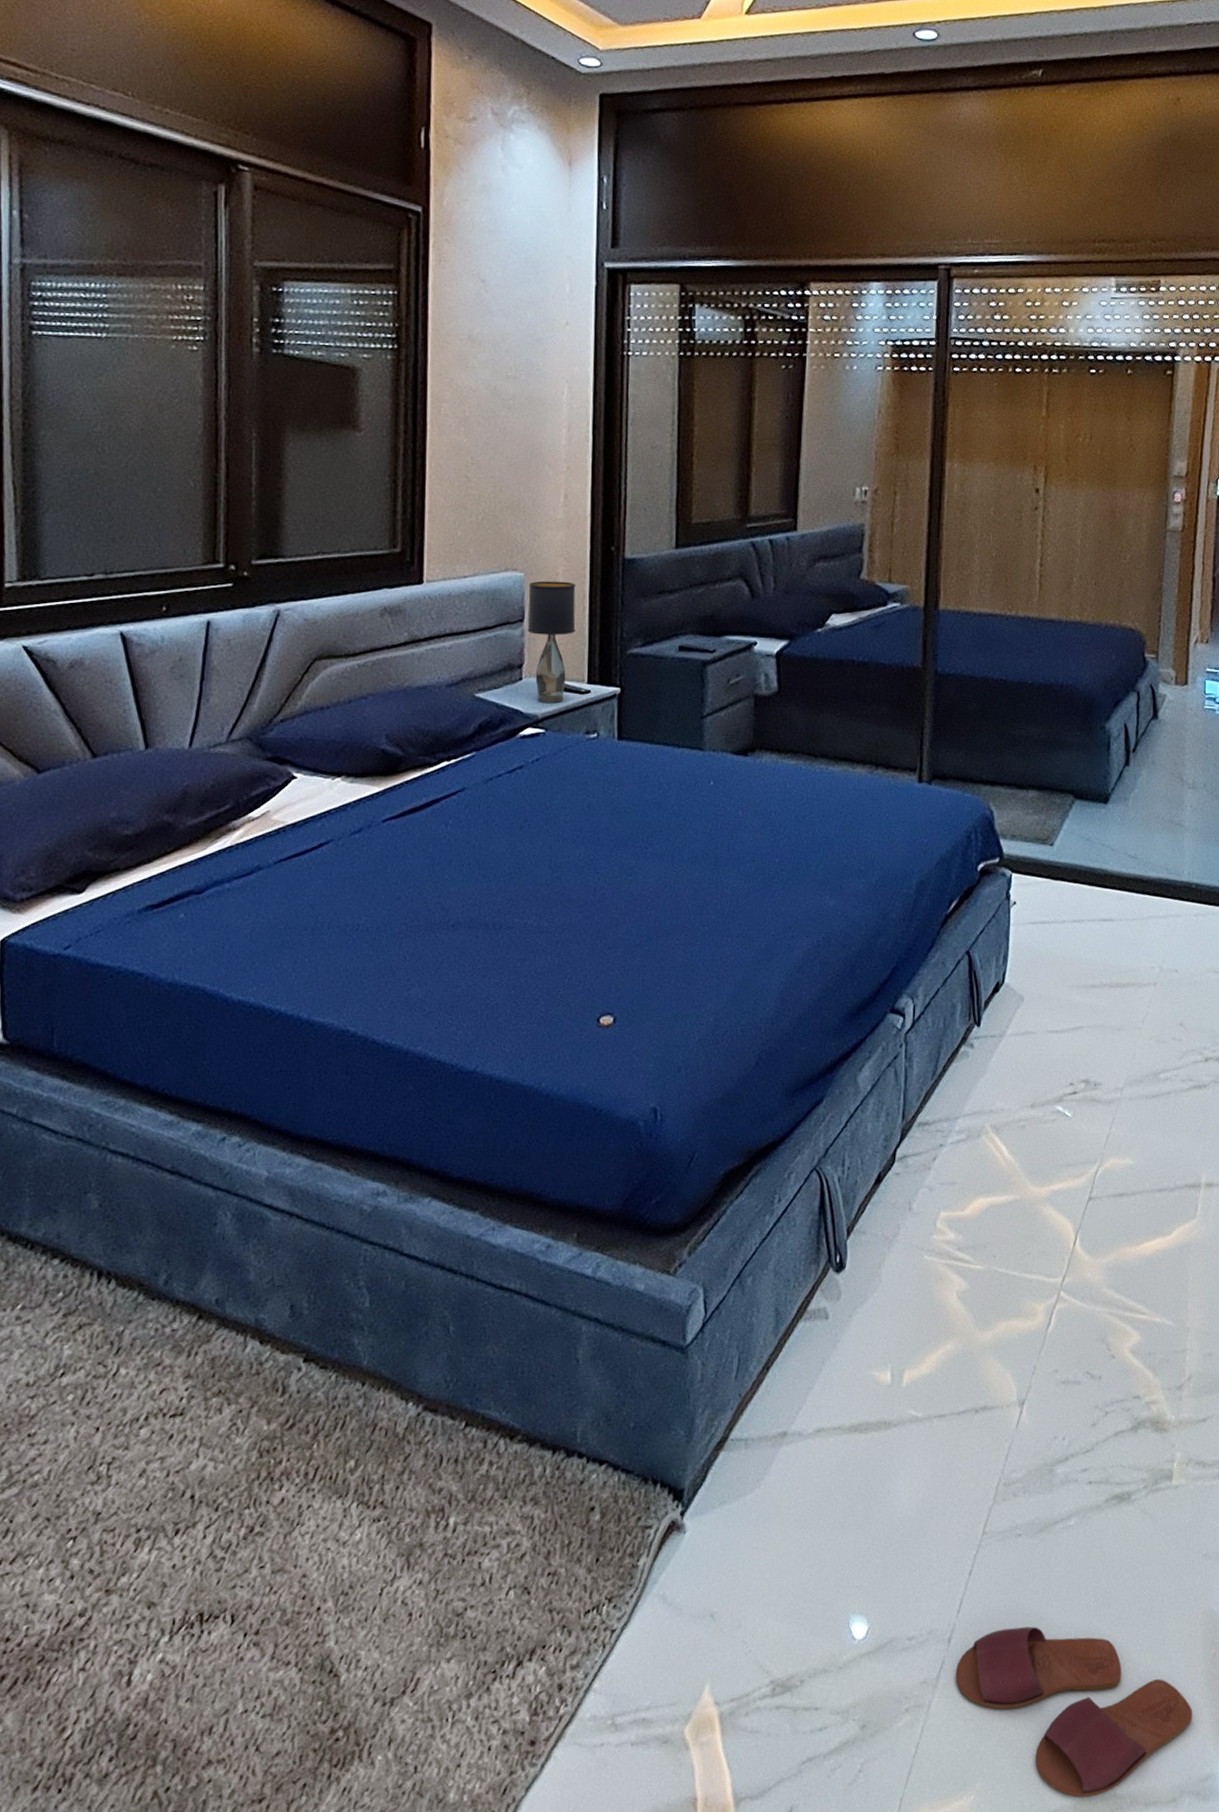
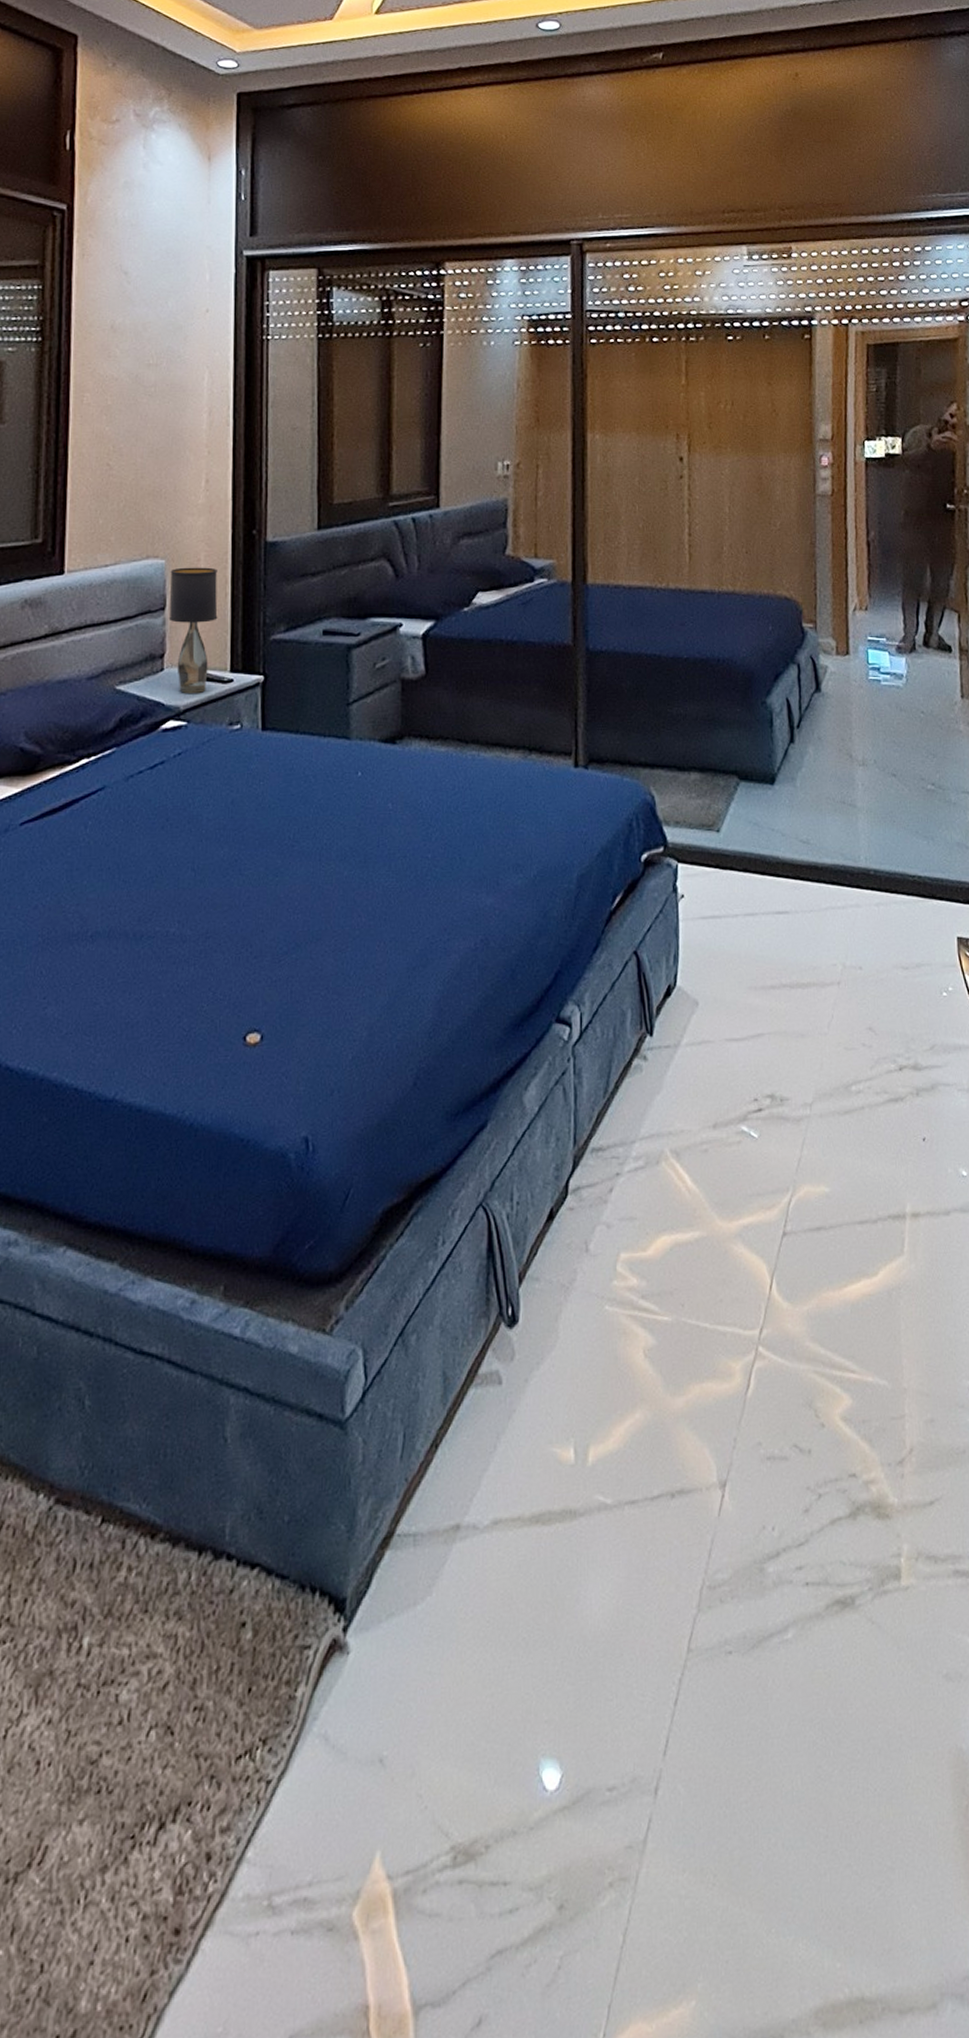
slippers: present [956,1626,1193,1799] -> none [666,1771,948,2004]

